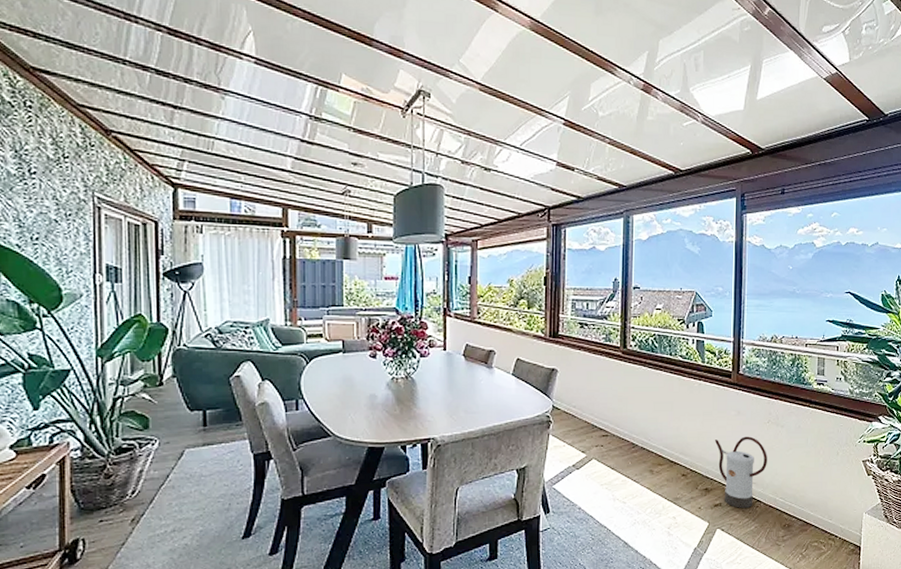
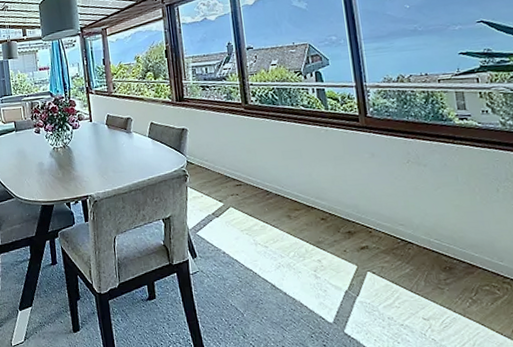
watering can: present [714,436,767,508] -> none [350,177,414,251]

